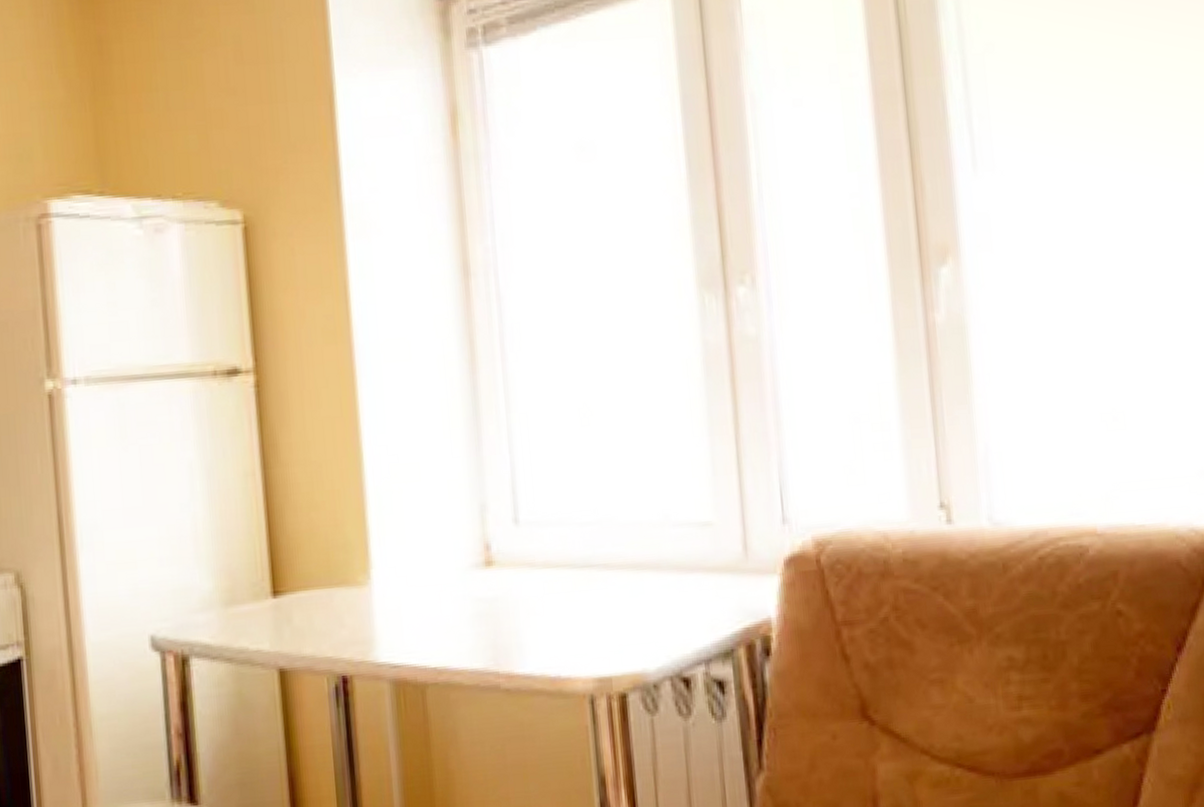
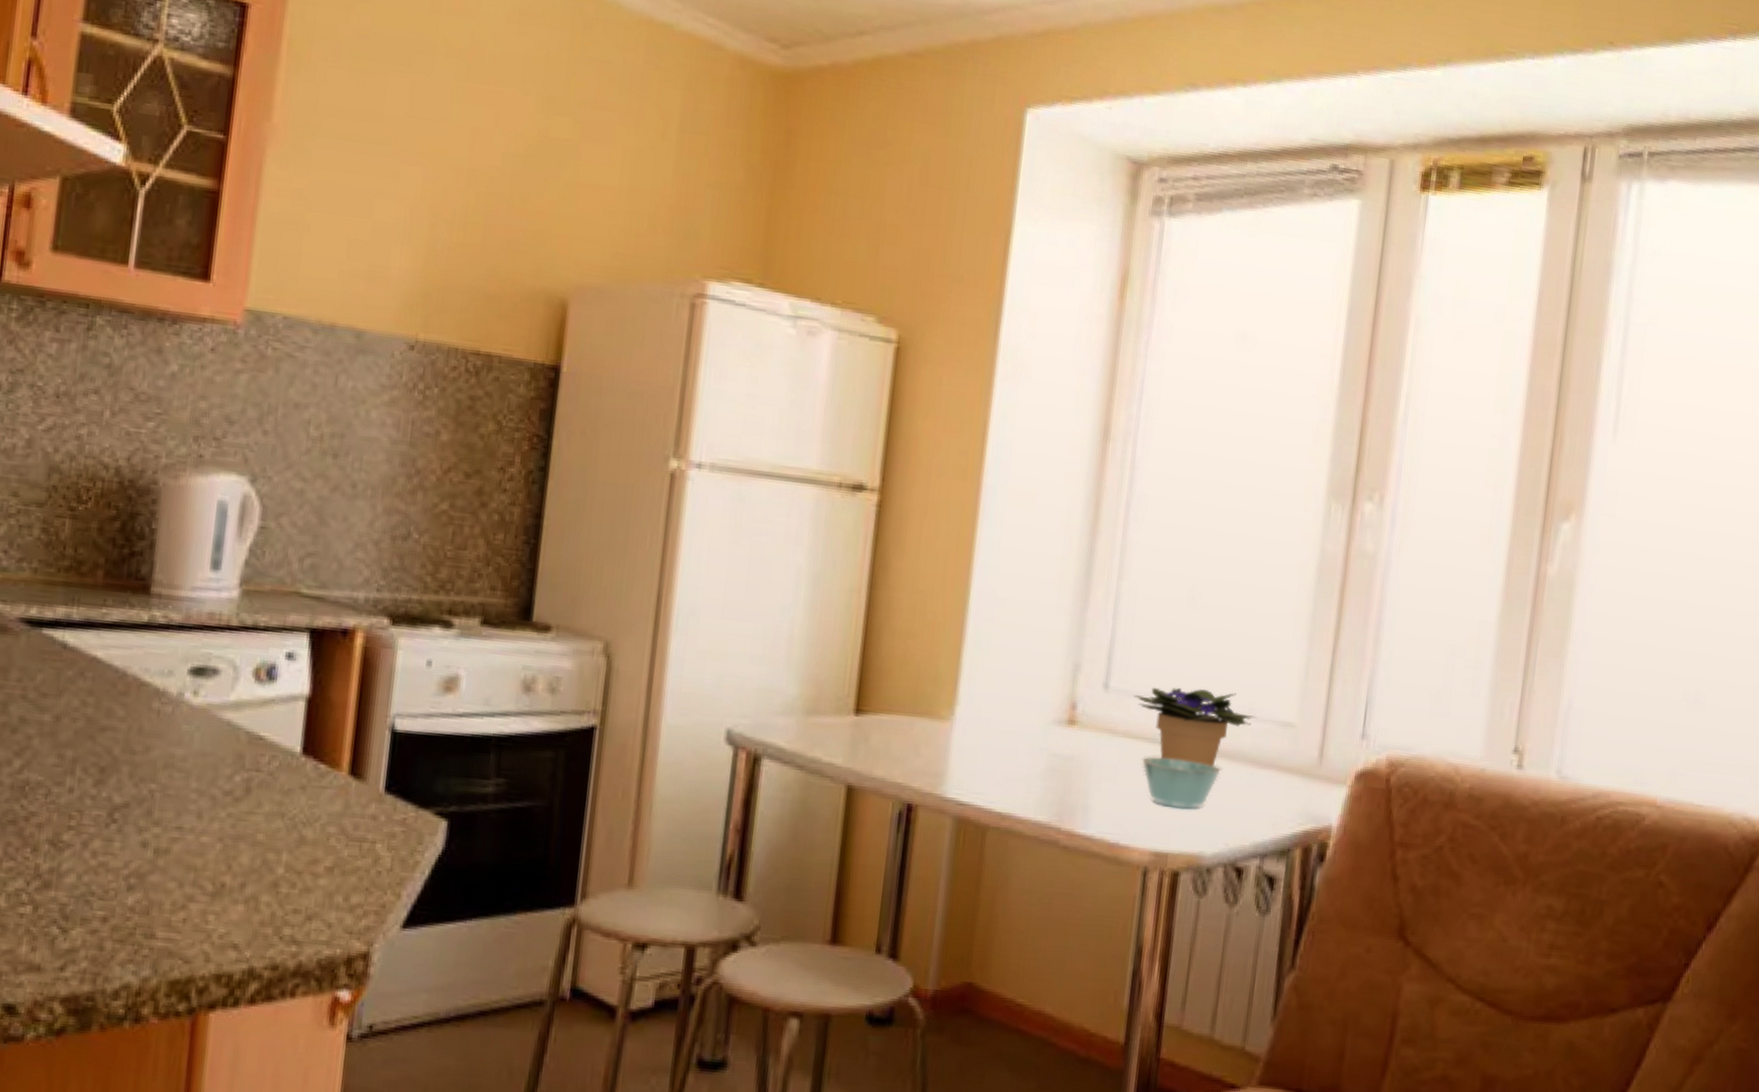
potted flower: none [545,502,672,583] -> present [1133,687,1256,768]
bowl: none [568,579,647,631] -> present [1142,757,1220,810]

